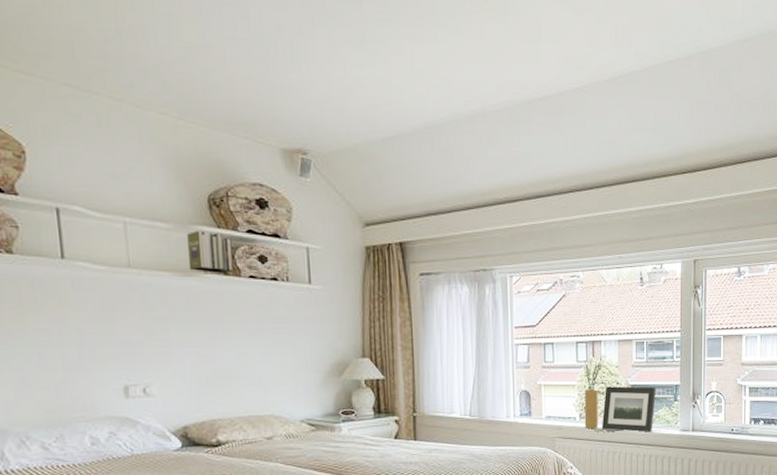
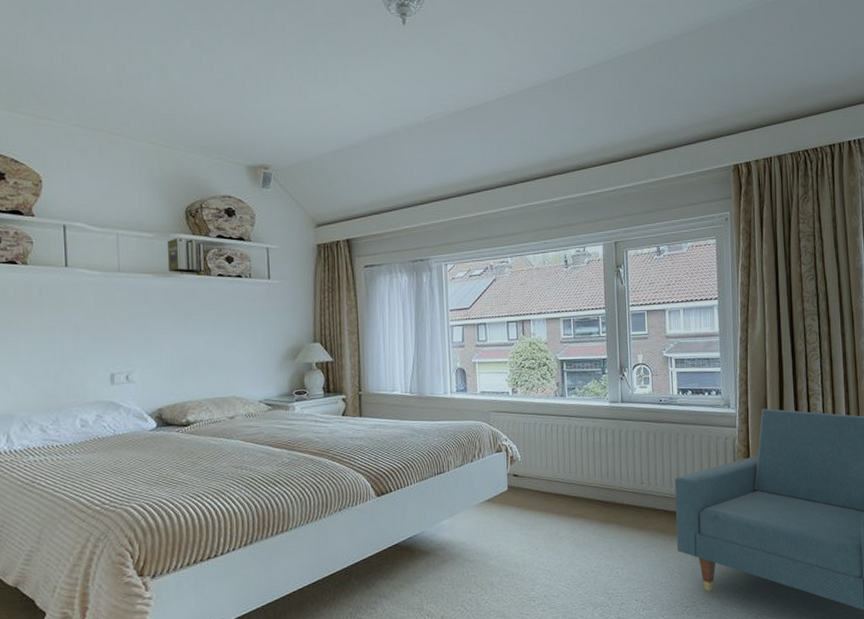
vase: present [584,356,604,429] -> none [514,334,534,403]
picture frame: present [601,386,656,433] -> none [533,361,584,405]

